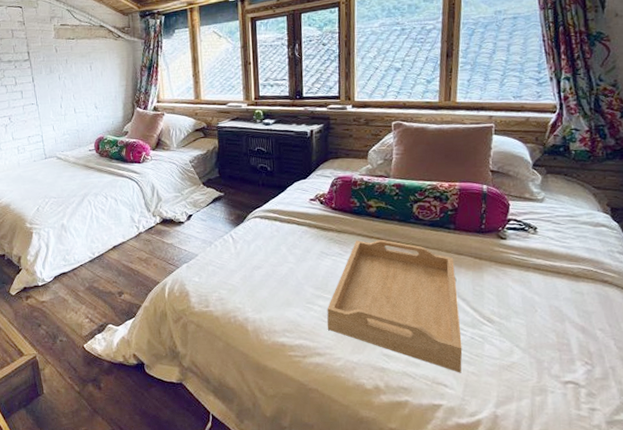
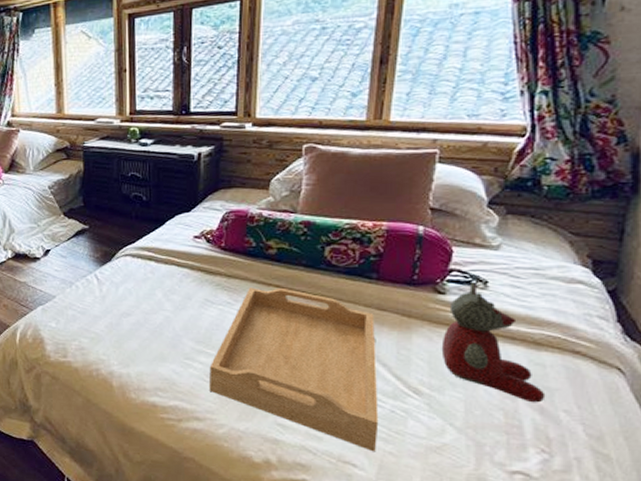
stuffed bear: none [506,229,584,324] -> present [441,283,544,403]

